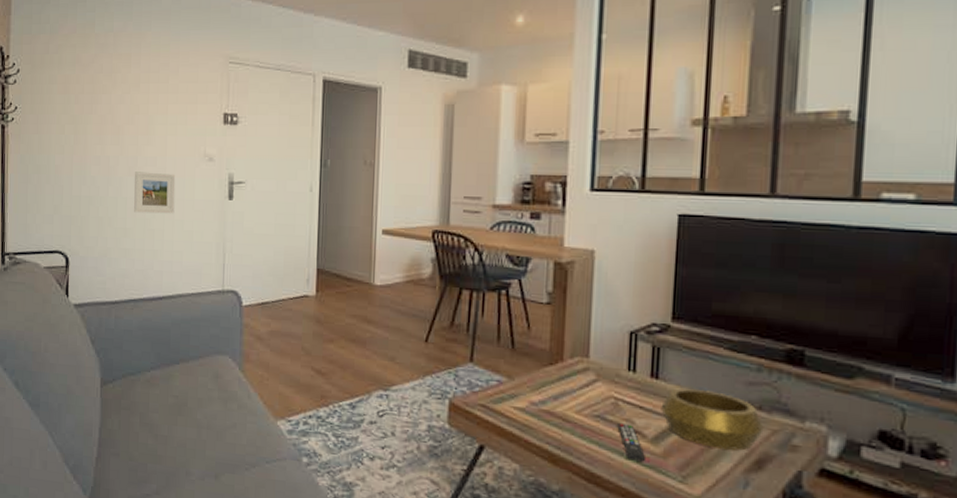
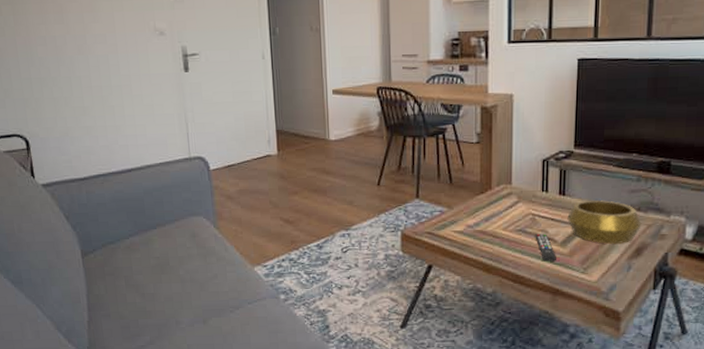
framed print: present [134,172,176,214] -> none [84,49,132,91]

